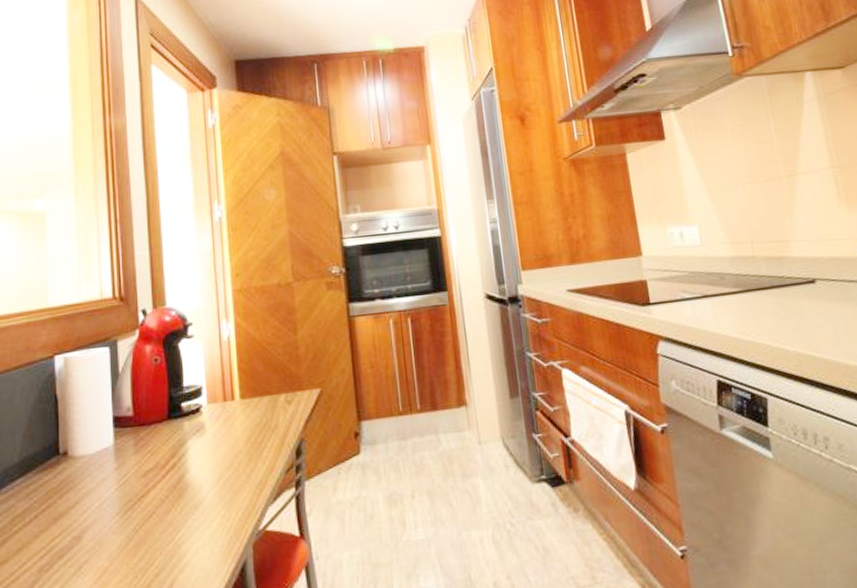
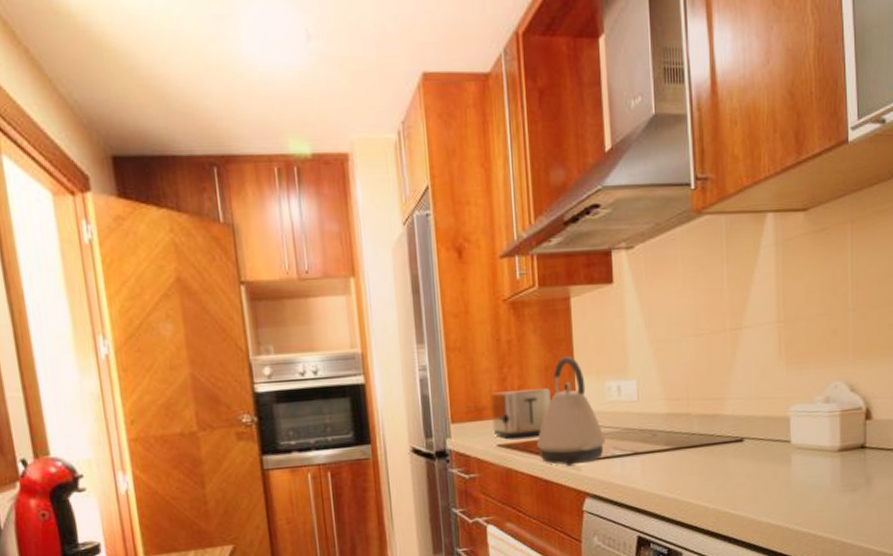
toaster: none [557,236,616,284] -> present [491,388,551,438]
kettle: none [604,206,673,309] -> present [536,356,605,465]

